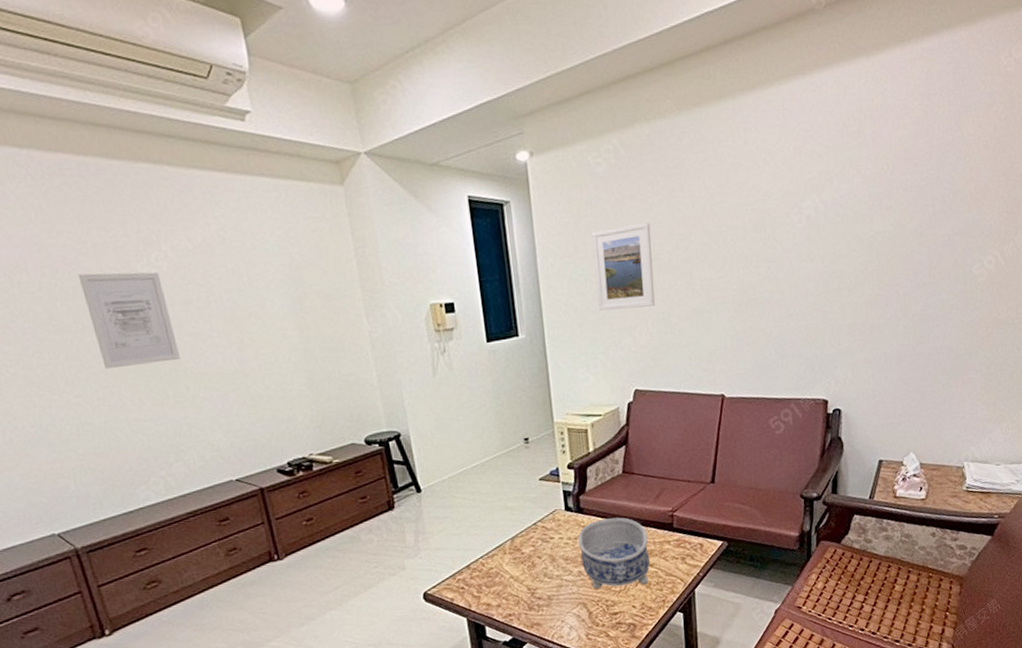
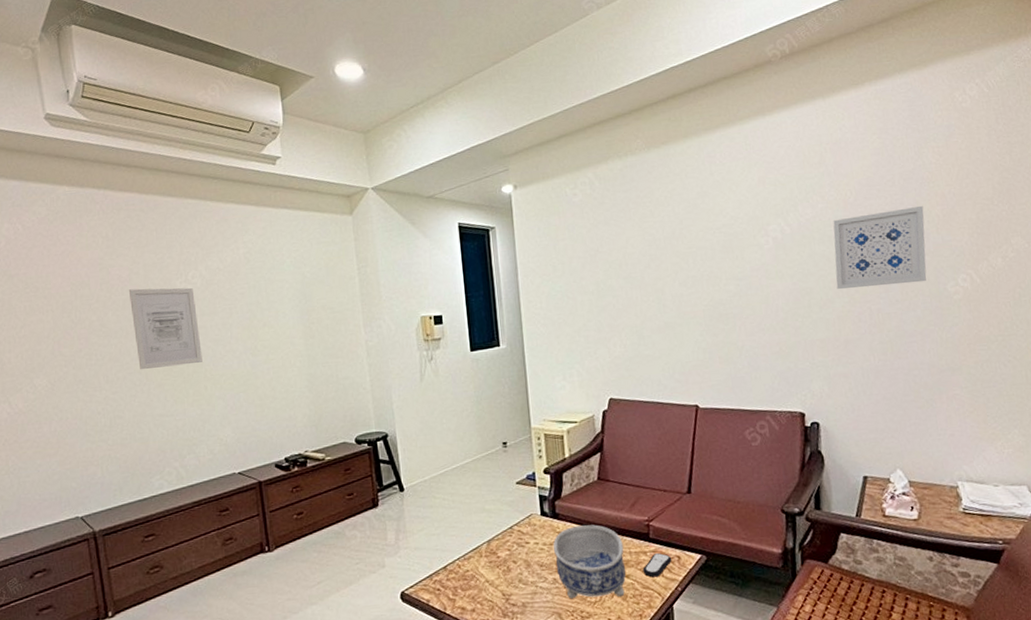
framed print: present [592,222,655,311] -> none [569,244,629,324]
remote control: none [666,541,695,565] -> present [642,553,672,578]
wall art: none [866,181,958,273] -> present [833,205,927,290]

